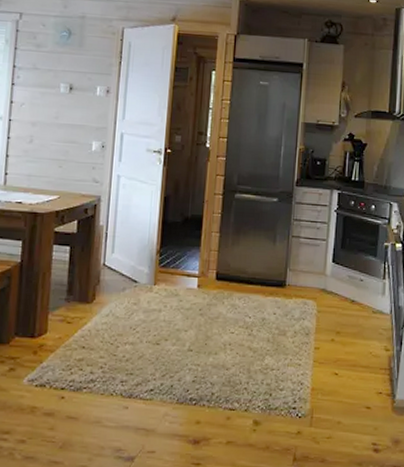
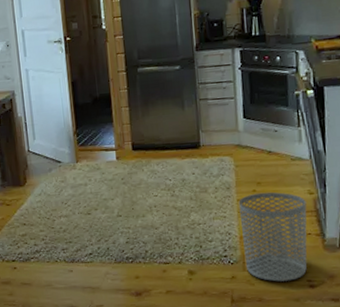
waste bin: none [313,343,381,442] -> present [238,192,307,282]

